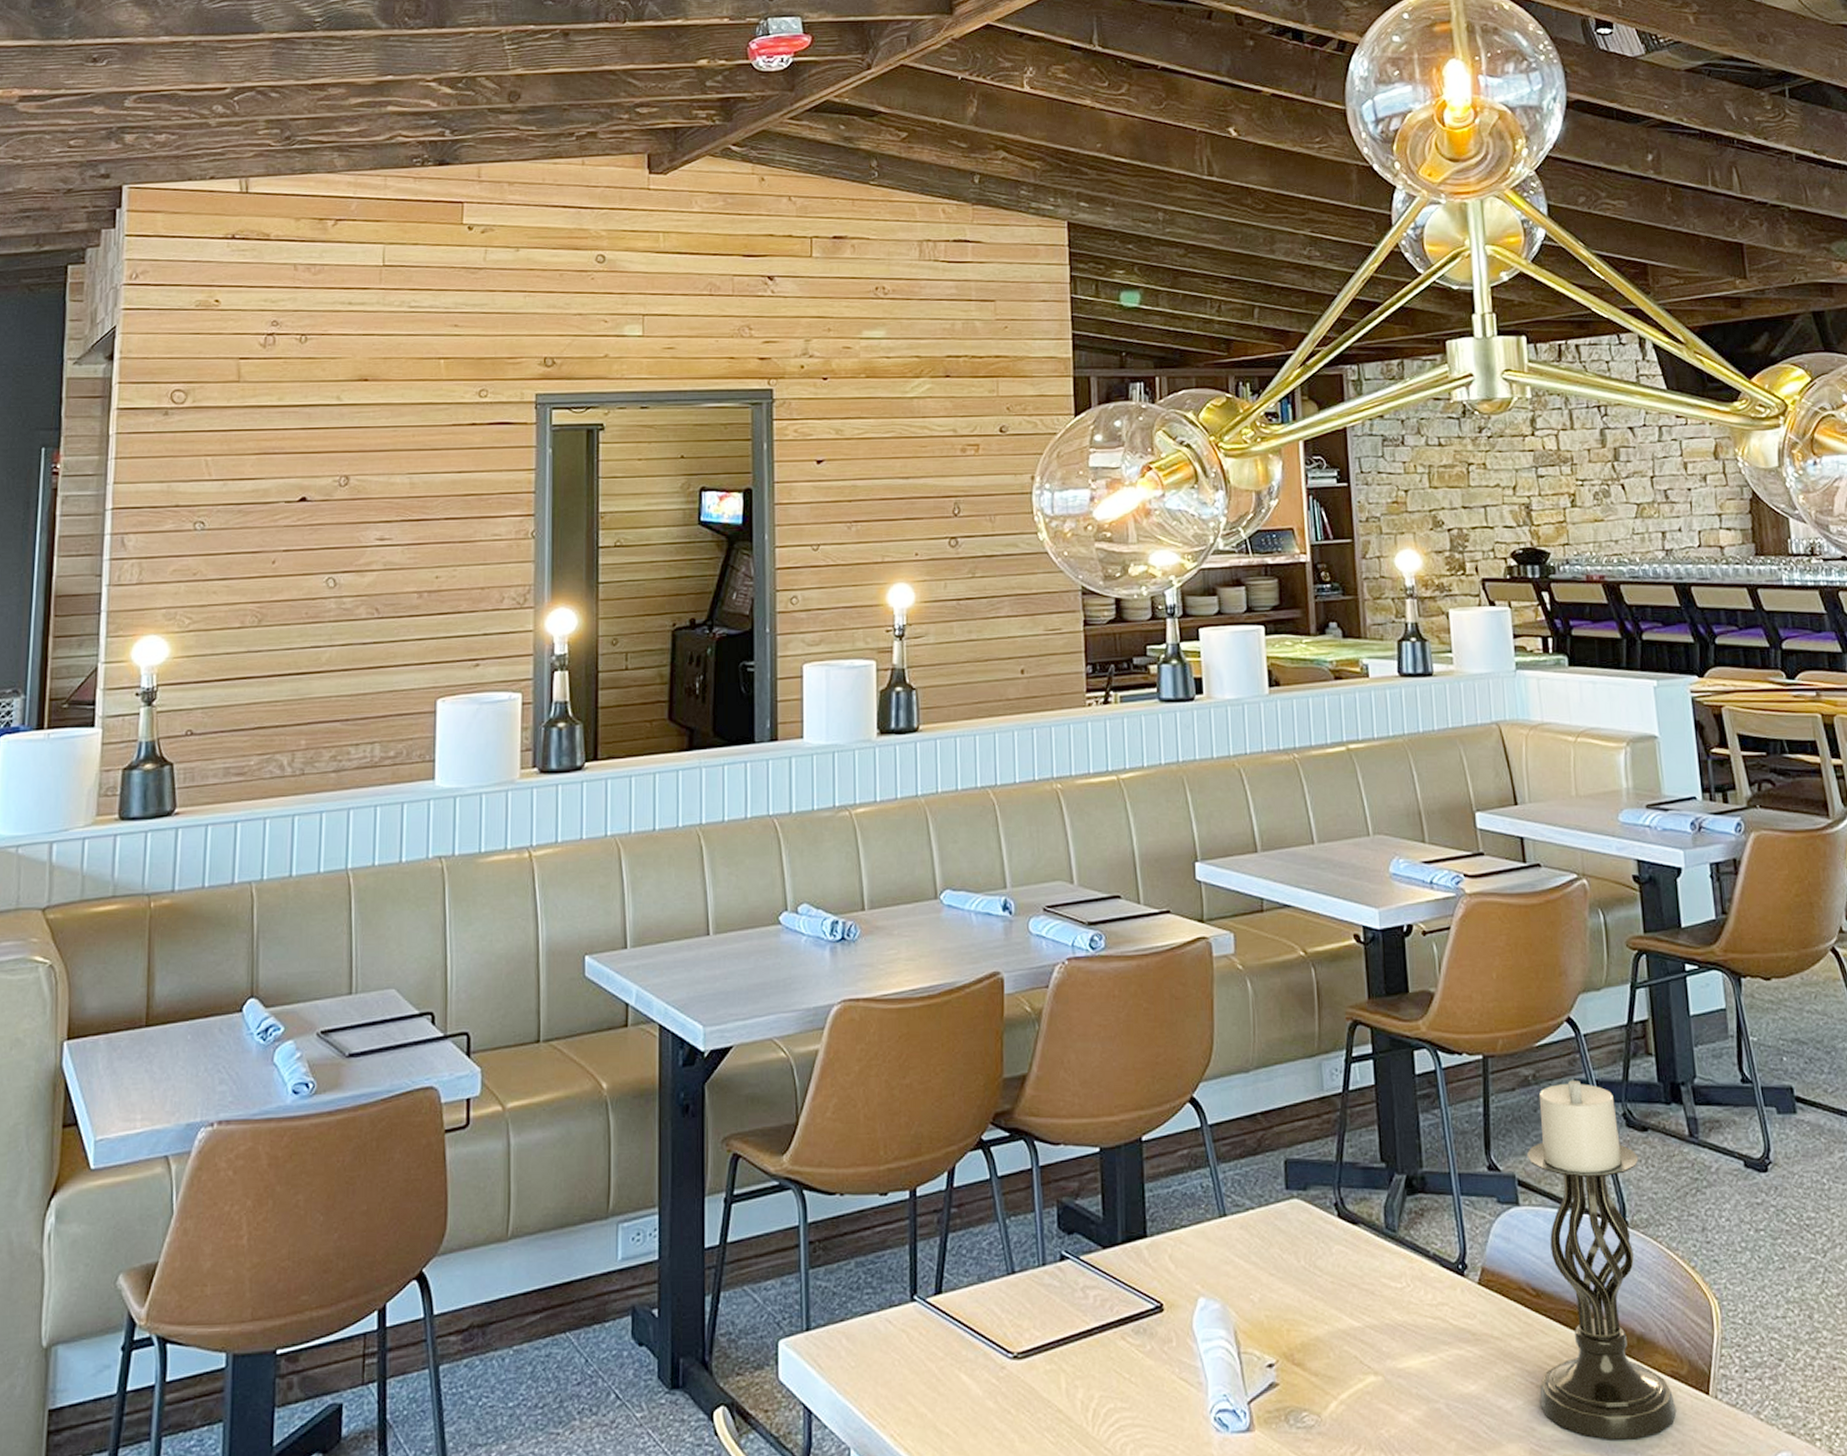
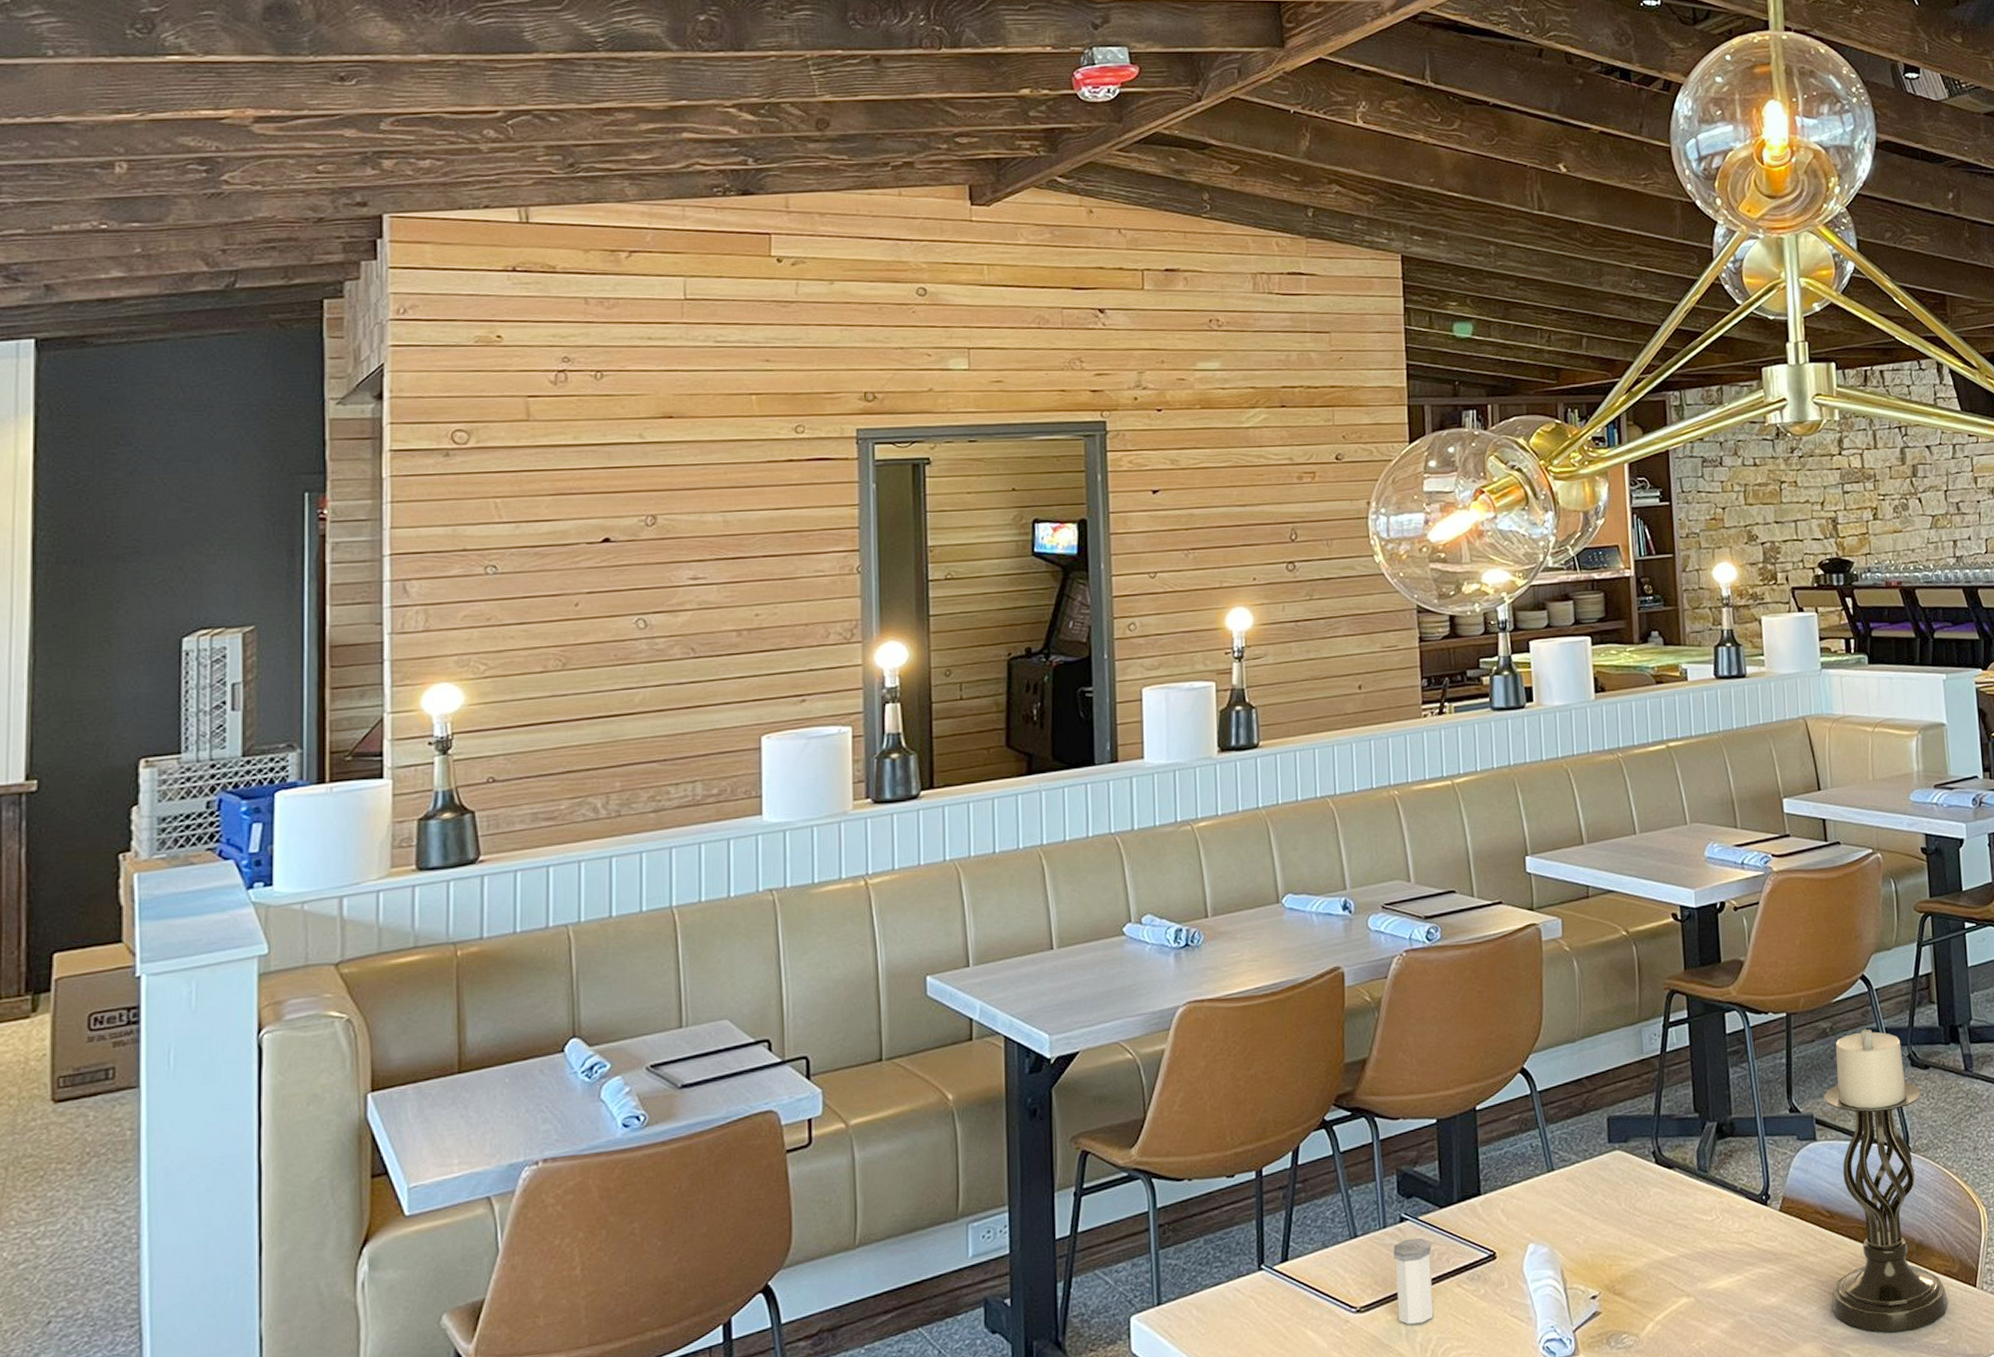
salt shaker: none [1053,1279,1096,1378] -> present [1393,1237,1434,1325]

